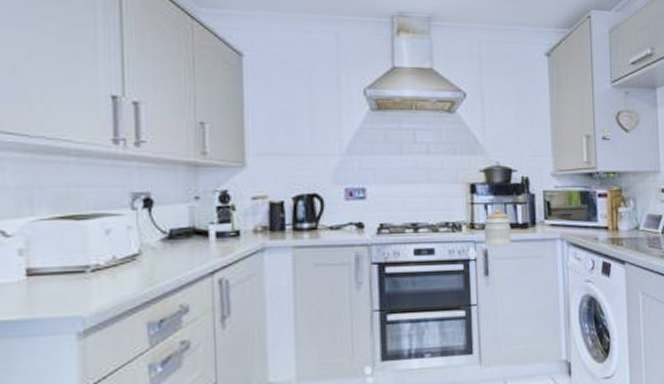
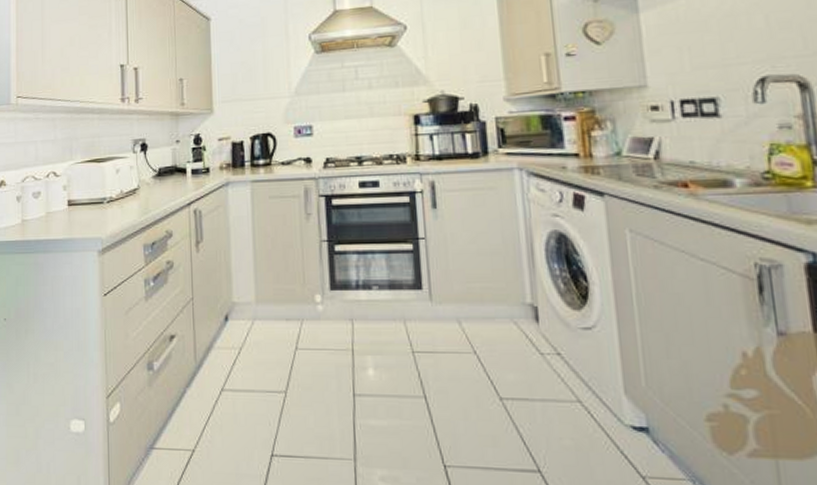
jar: present [484,208,512,247] -> none [429,138,461,178]

